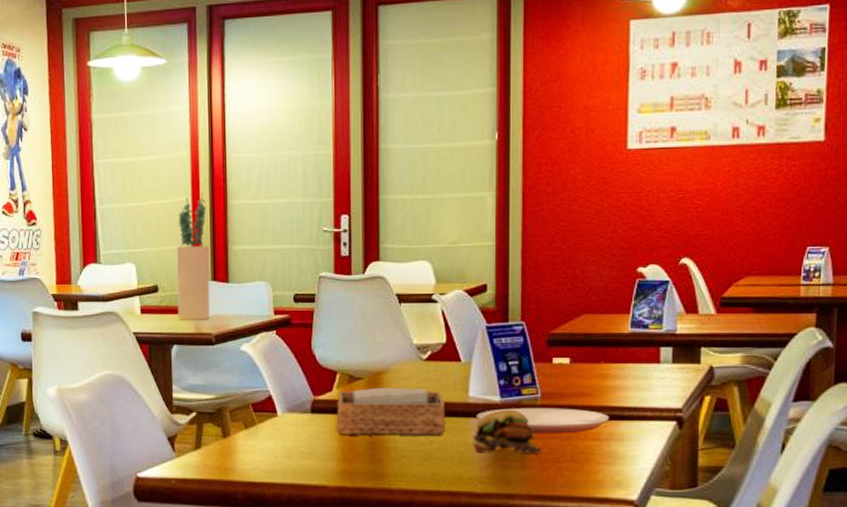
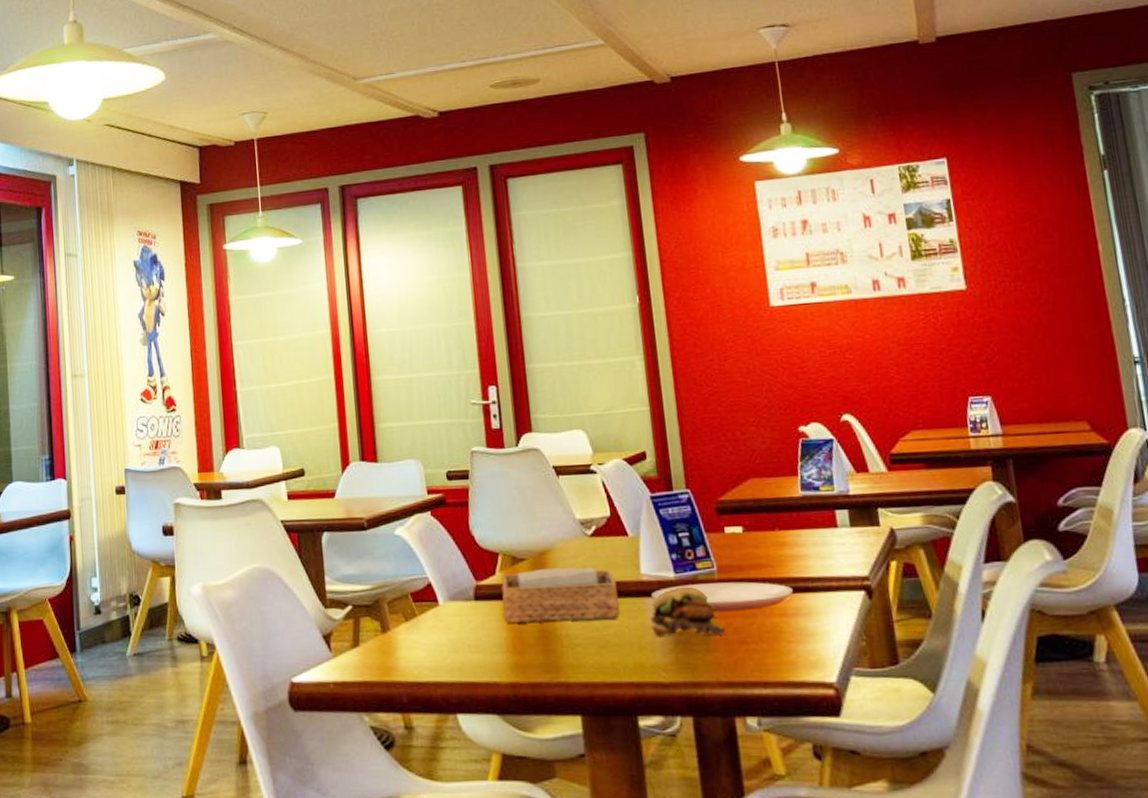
vase: present [176,193,210,321] -> none [322,370,360,505]

